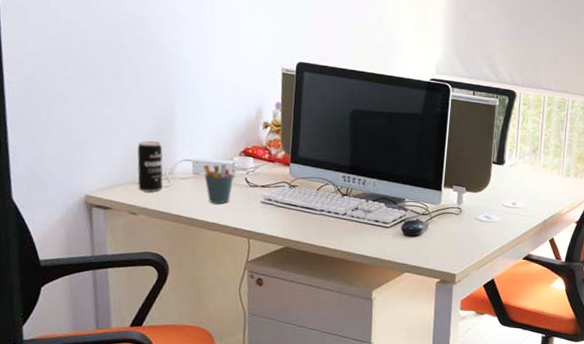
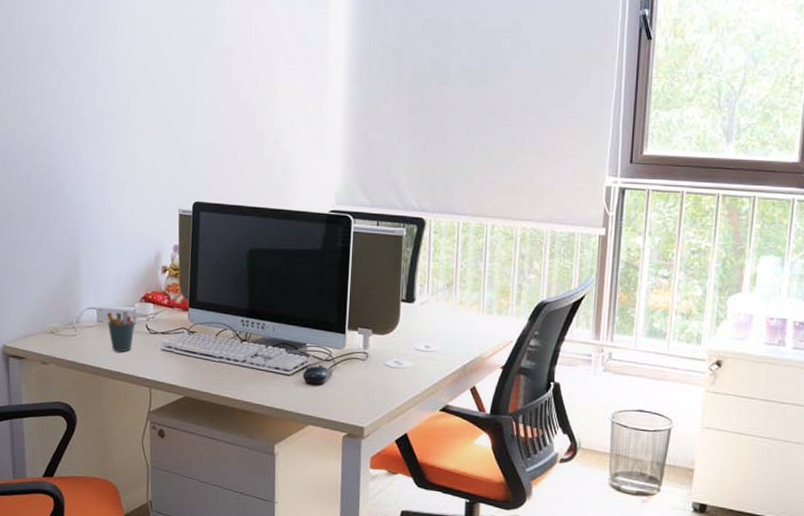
beverage can: present [137,141,163,192] -> none [47,290,70,342]

